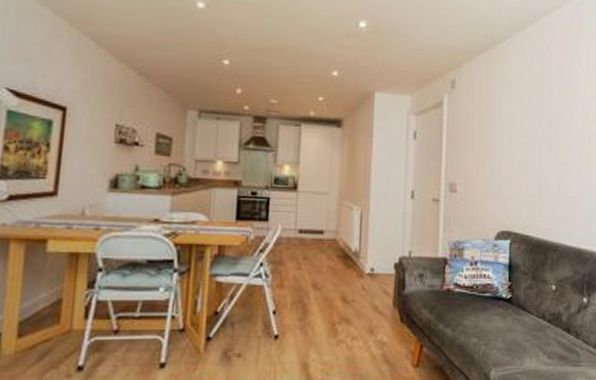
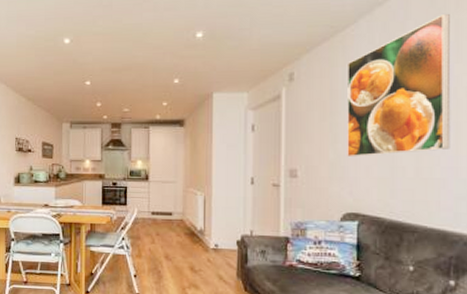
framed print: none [502,41,584,173] -> present [347,13,451,158]

